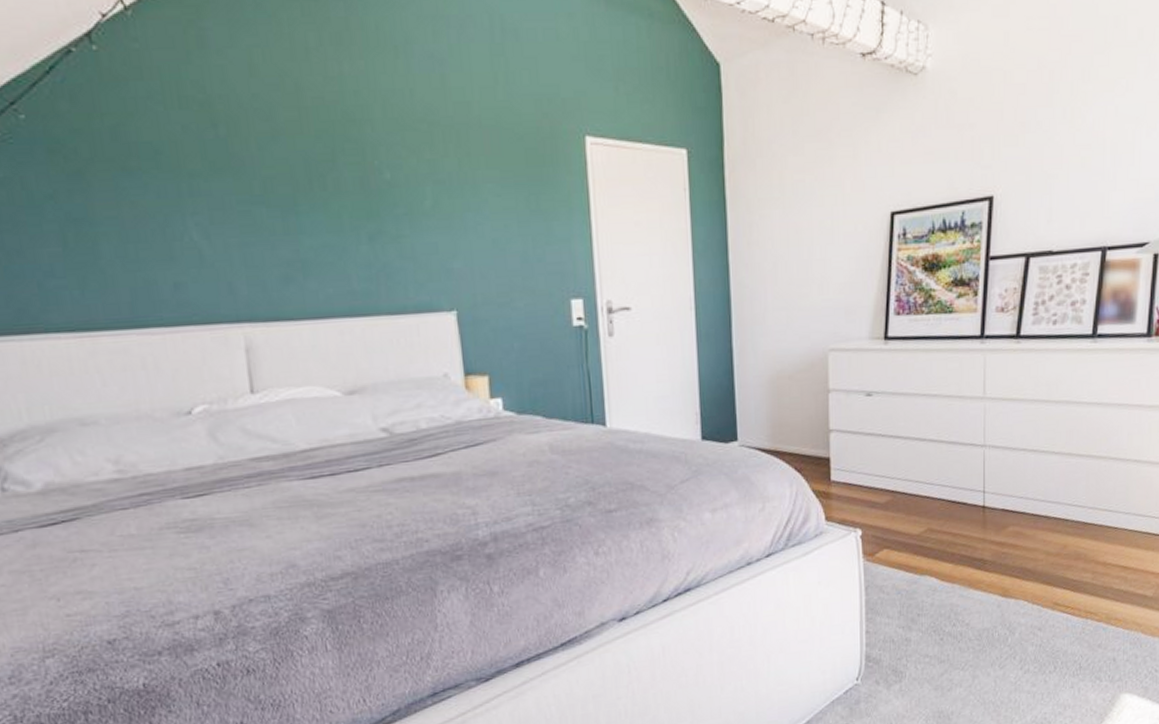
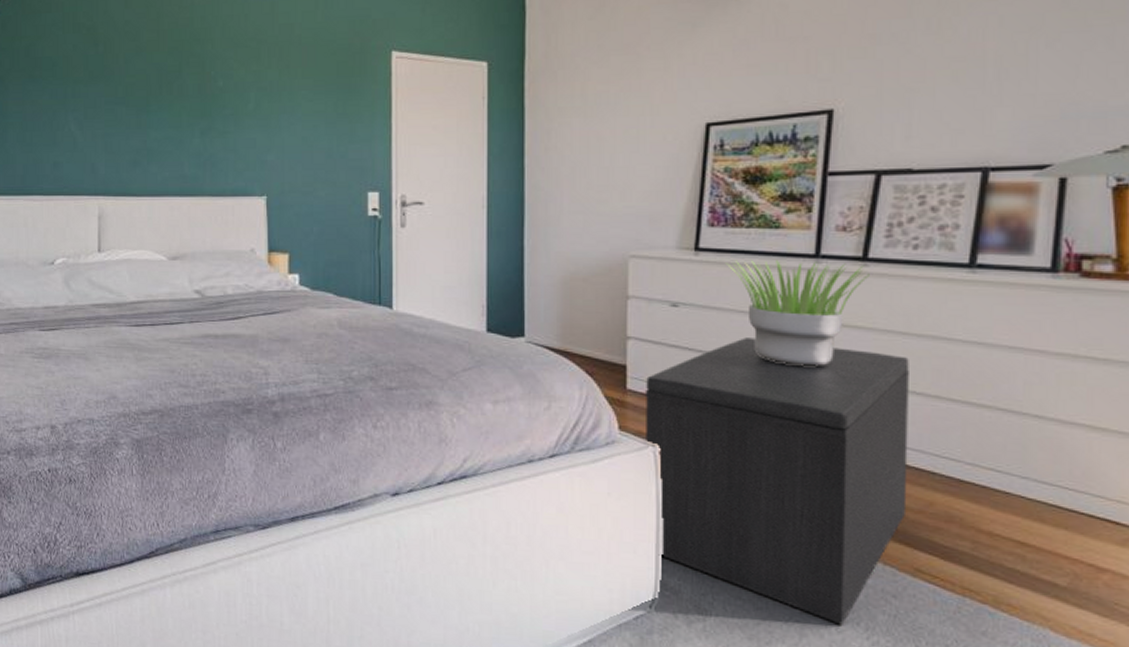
bench: none [846,418,1050,662] -> present [644,338,909,625]
potted plant: none [910,342,1021,440] -> present [725,260,870,366]

